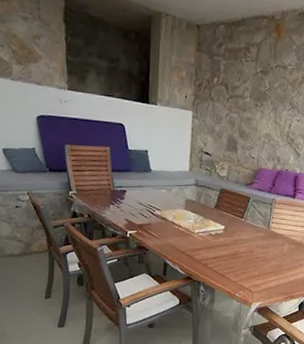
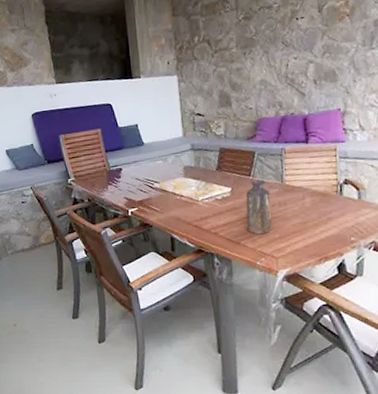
bottle: none [233,222,257,270] -> present [245,179,272,234]

